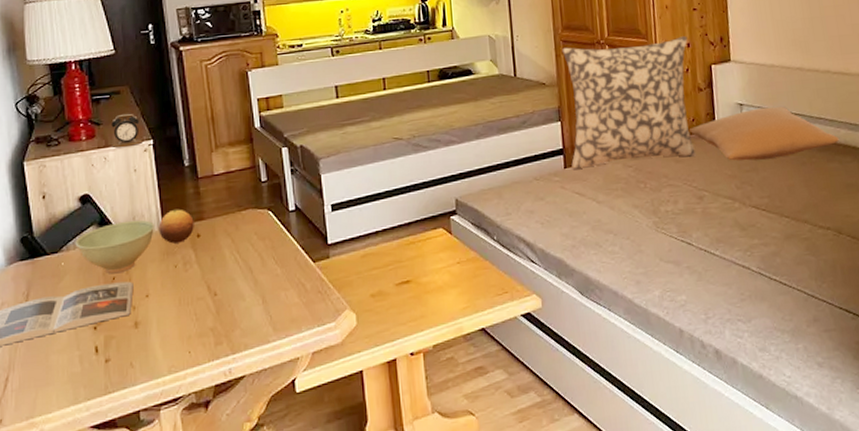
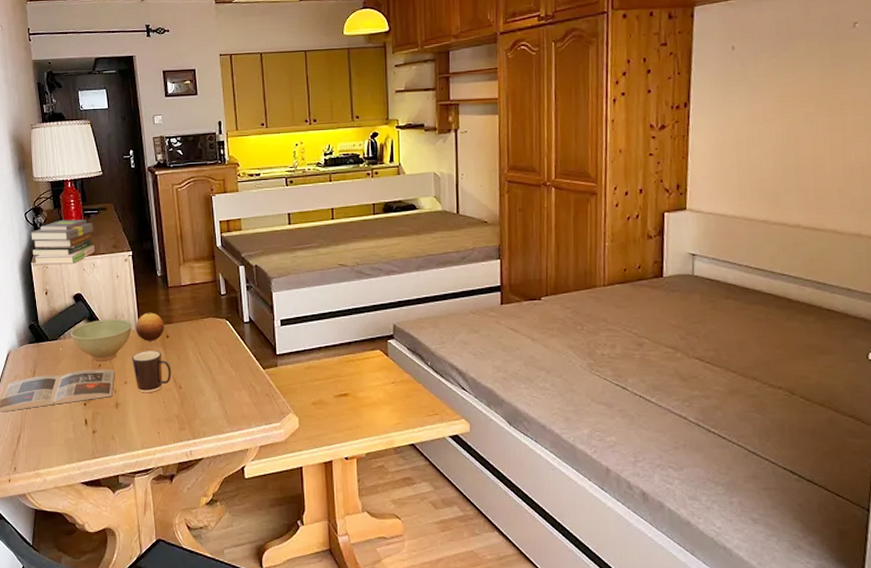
books: none [23,106,107,163] -> present [31,219,96,264]
alarm clock: present [111,114,143,148] -> none [99,228,124,257]
mug: none [153,253,204,306] -> present [131,351,172,393]
pillow: present [563,36,696,169] -> none [507,182,640,306]
pillow: present [689,106,839,161] -> none [633,259,803,312]

